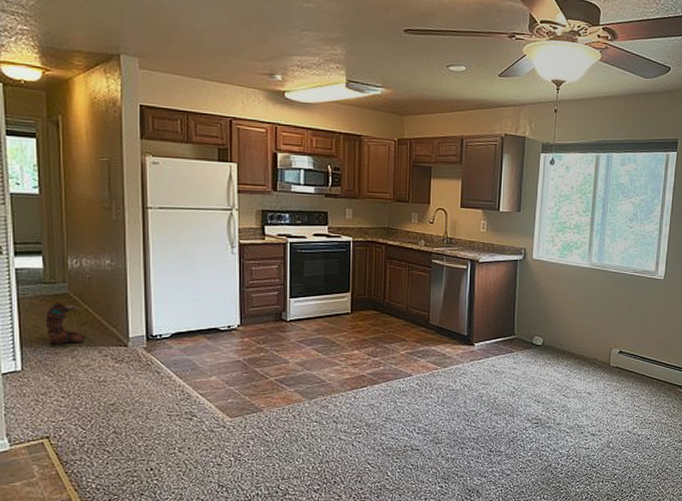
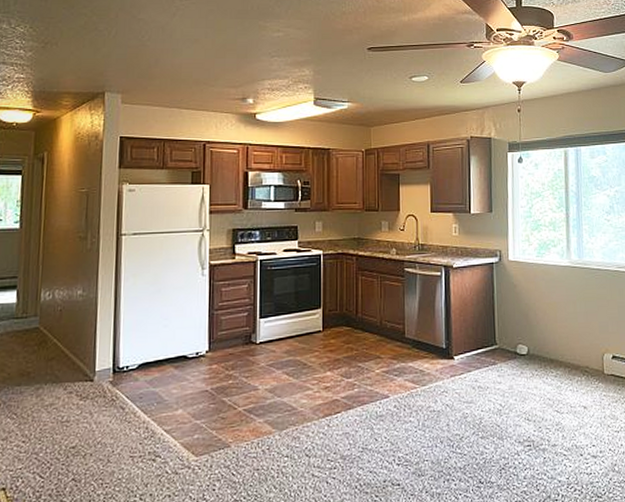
boots: present [45,302,84,345] -> none [13,338,51,384]

